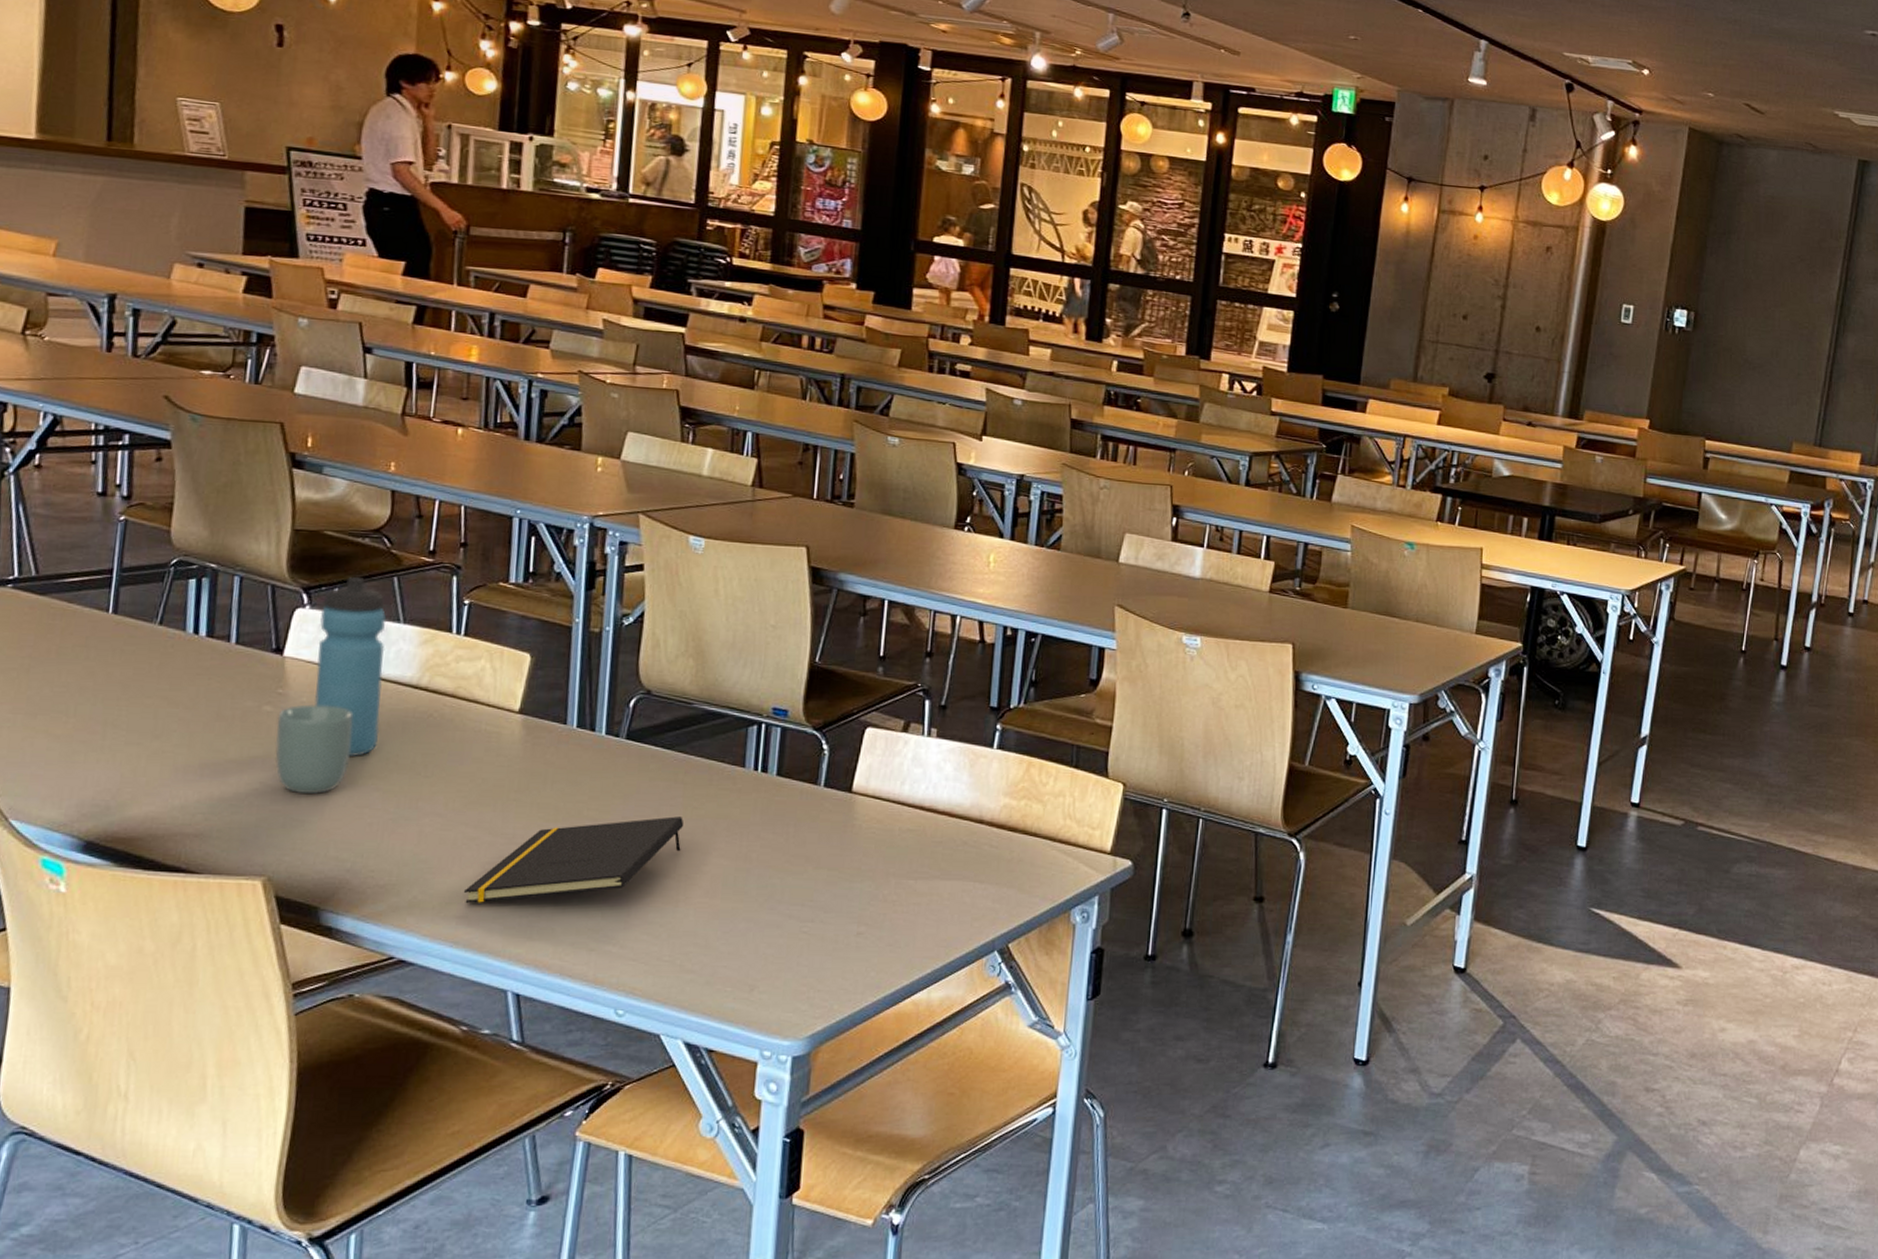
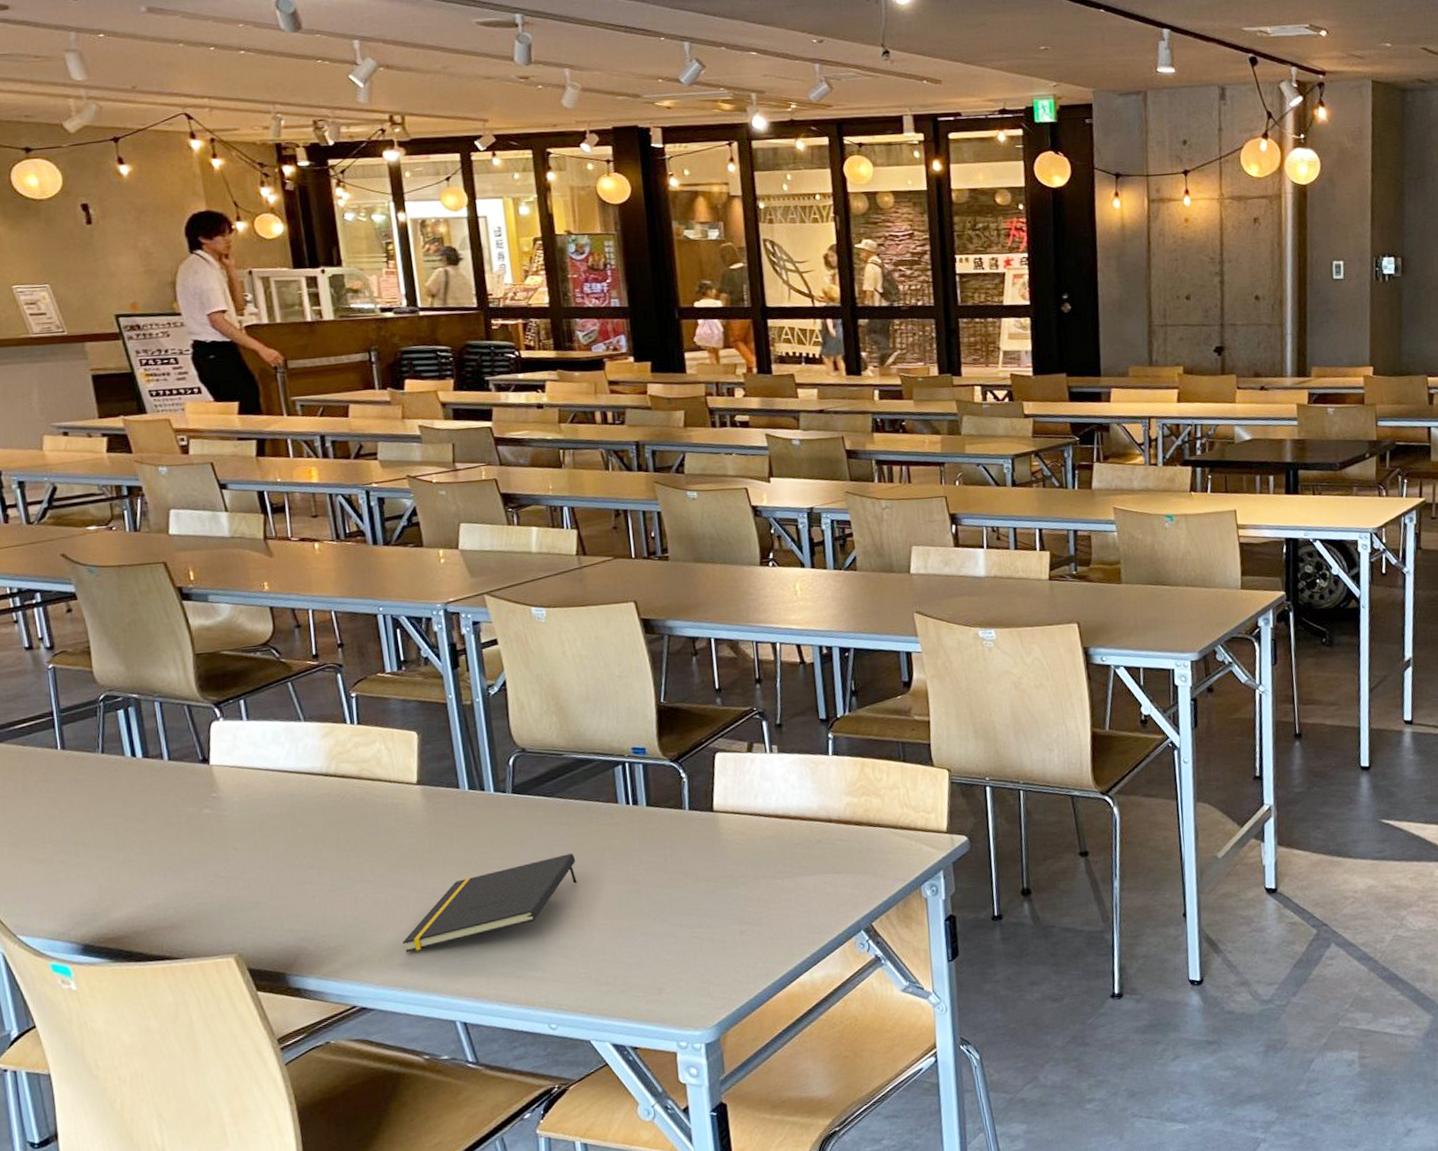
cup: present [274,704,353,795] -> none [216,800,284,880]
water bottle: present [314,577,387,756] -> none [232,687,304,842]

